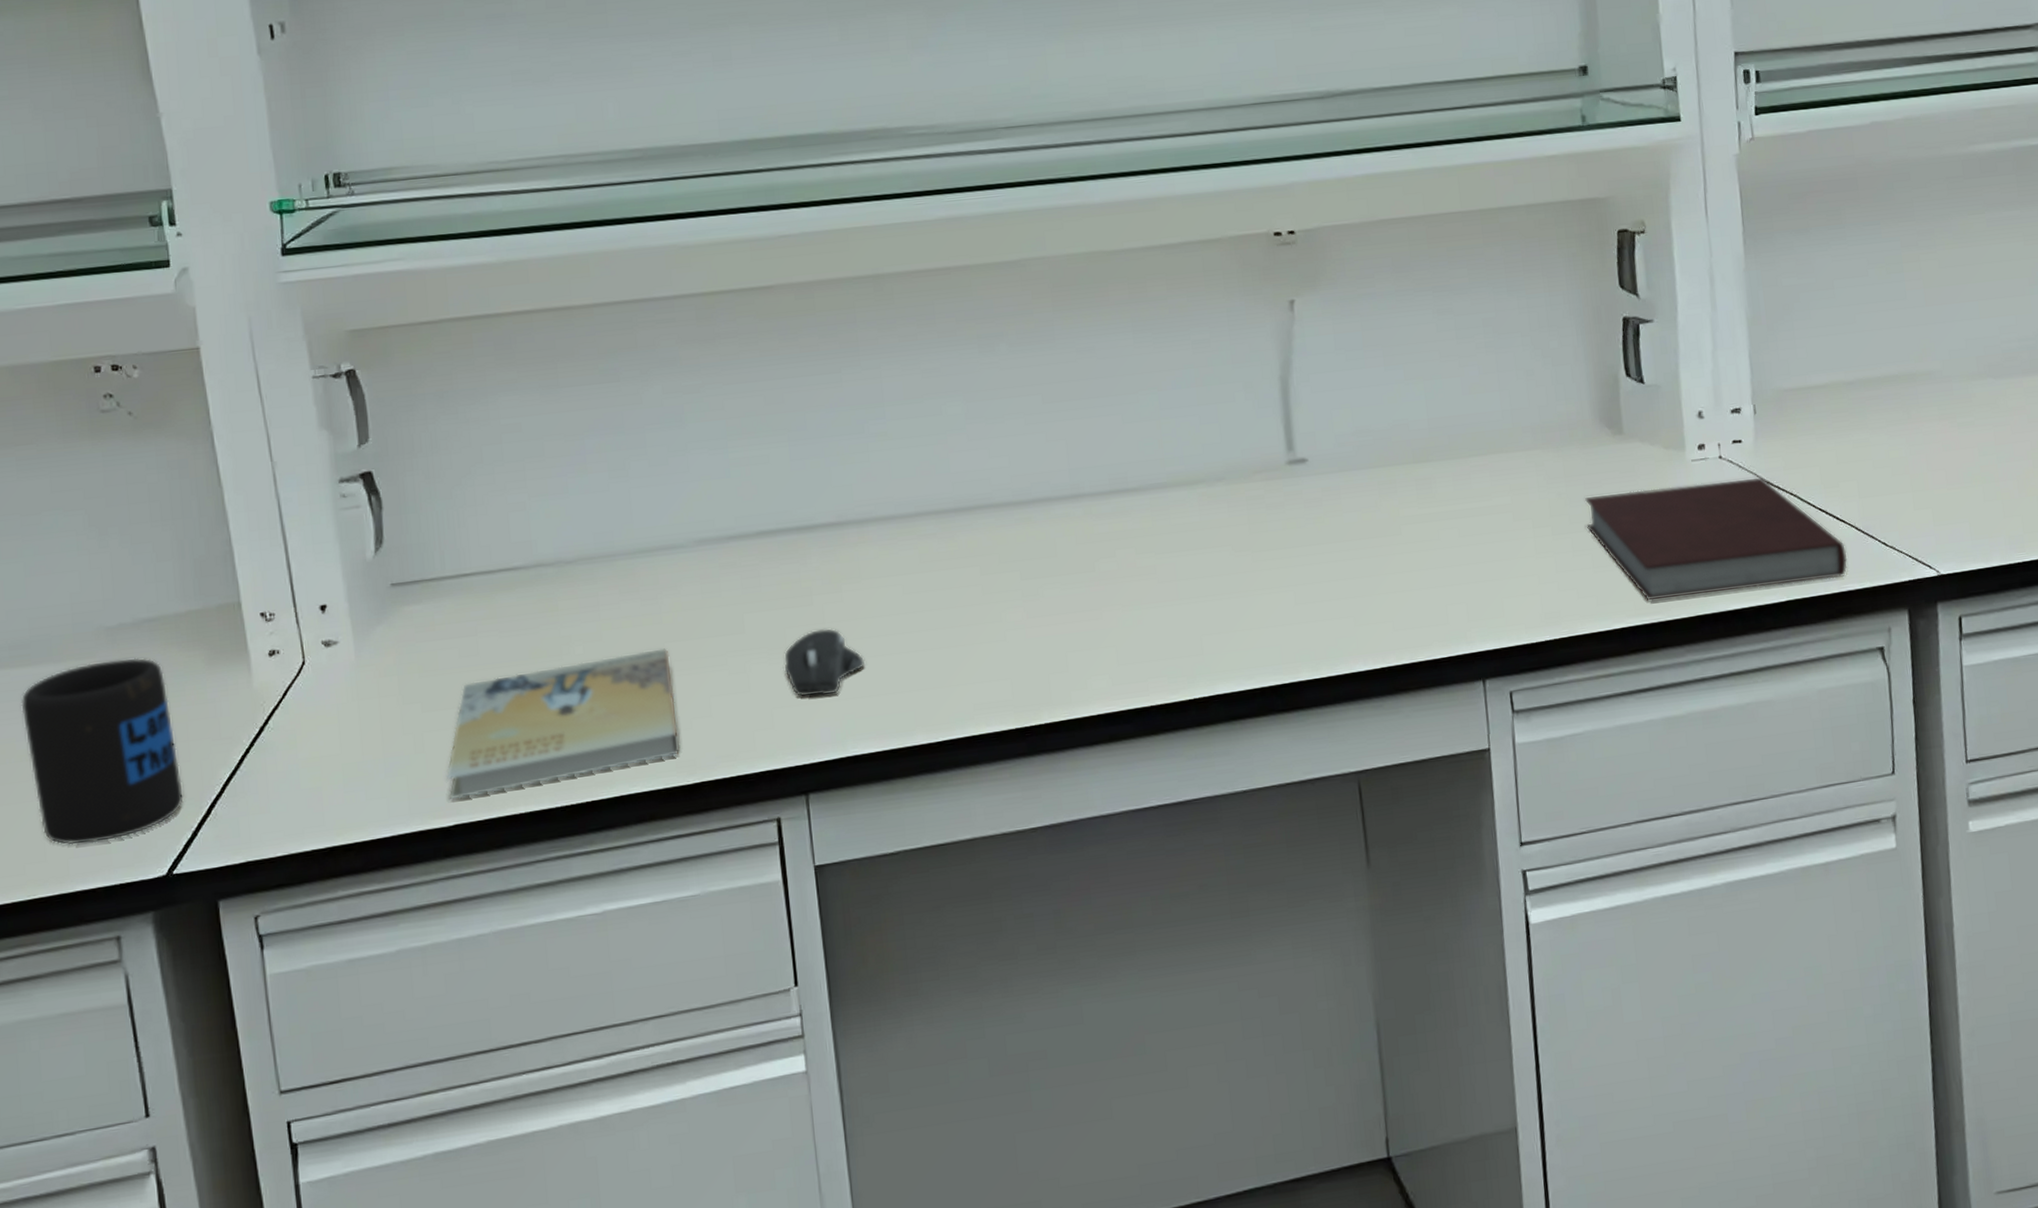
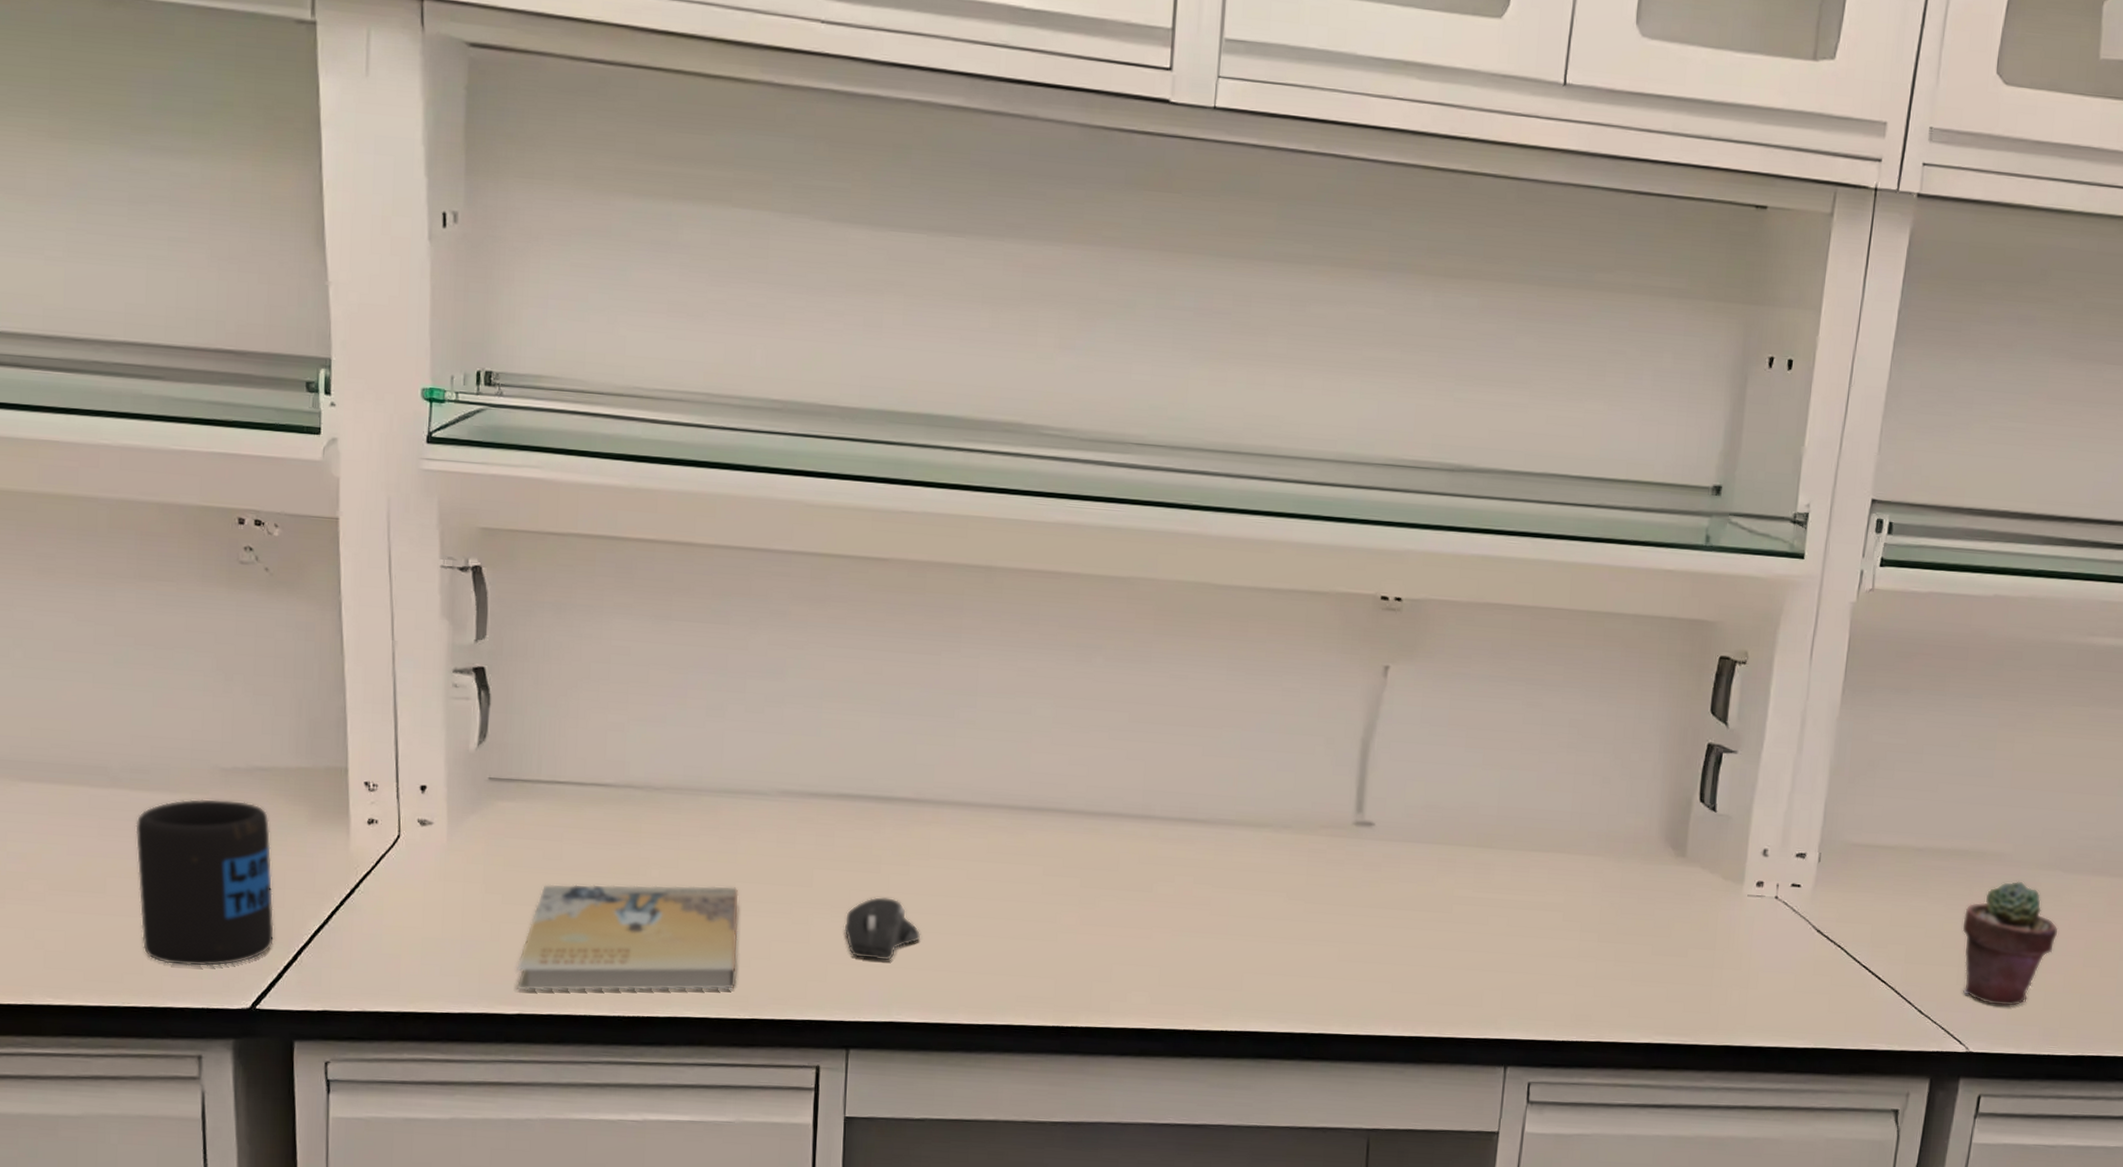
notebook: present [1584,477,1848,600] -> none [1632,912,1882,1035]
potted succulent: none [1907,395,2003,524] -> present [1962,881,2059,1006]

